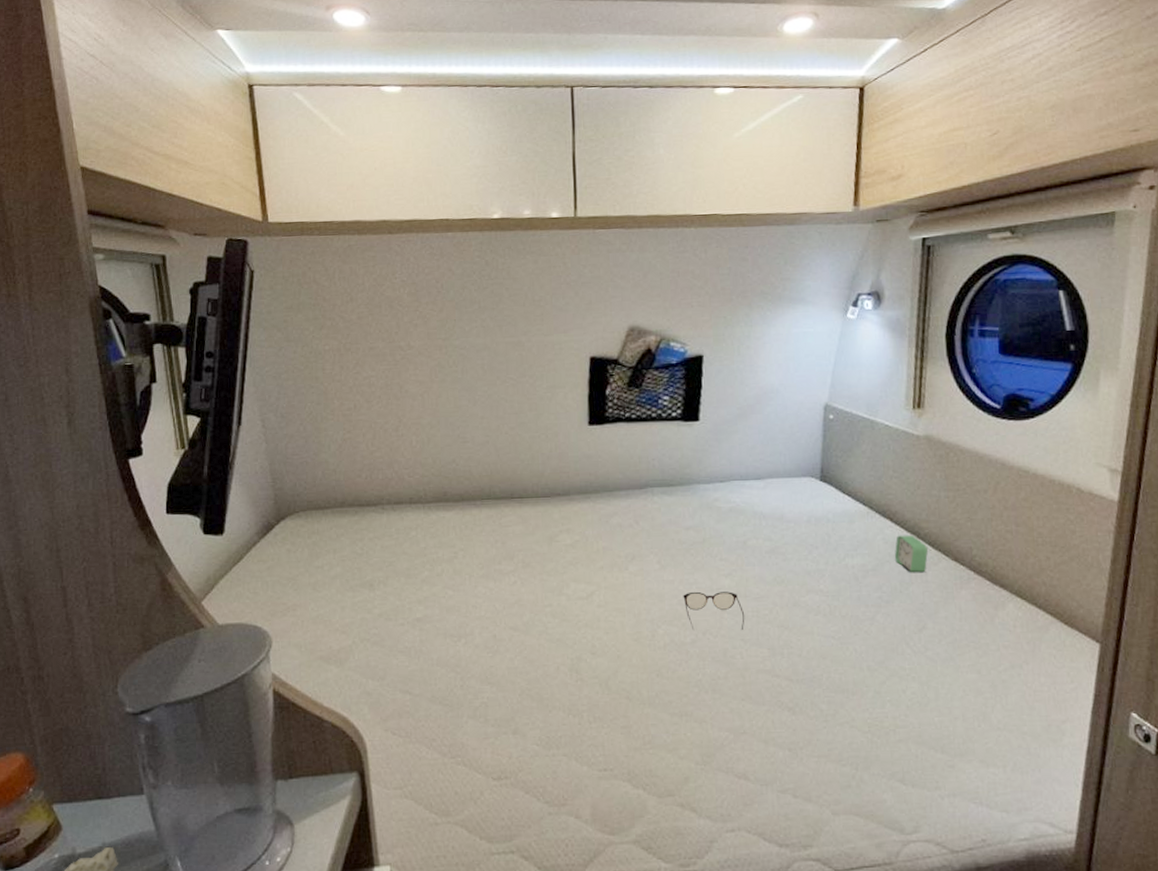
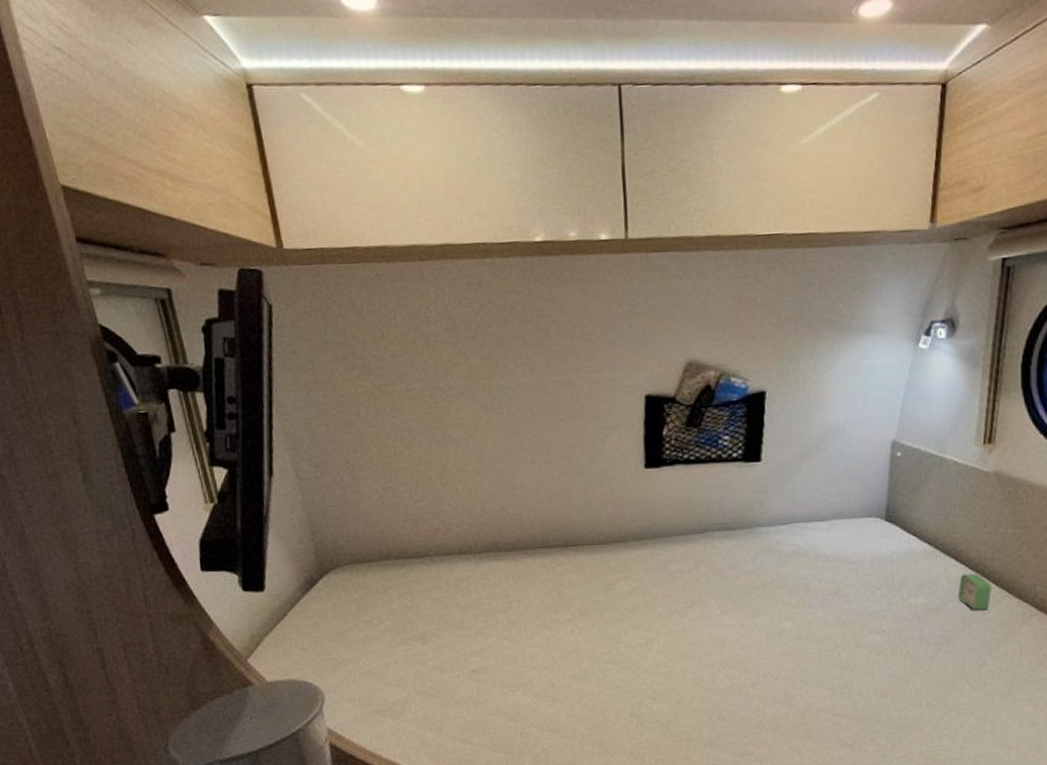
spectacles: present [683,591,745,630] -> none [744,634,806,673]

